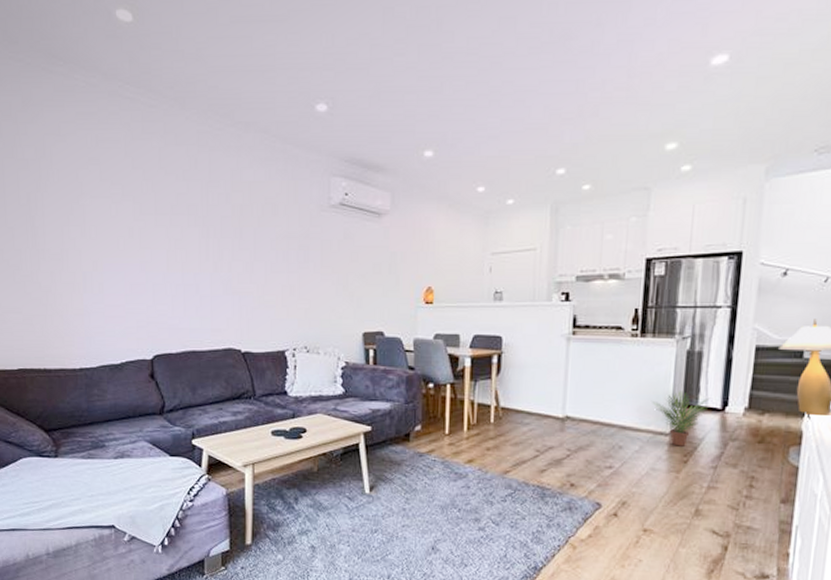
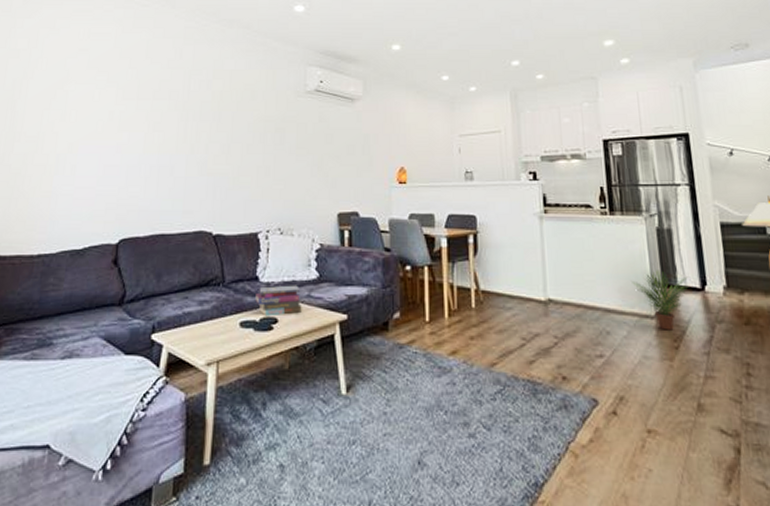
books: none [285,399,329,427] -> present [256,285,302,317]

